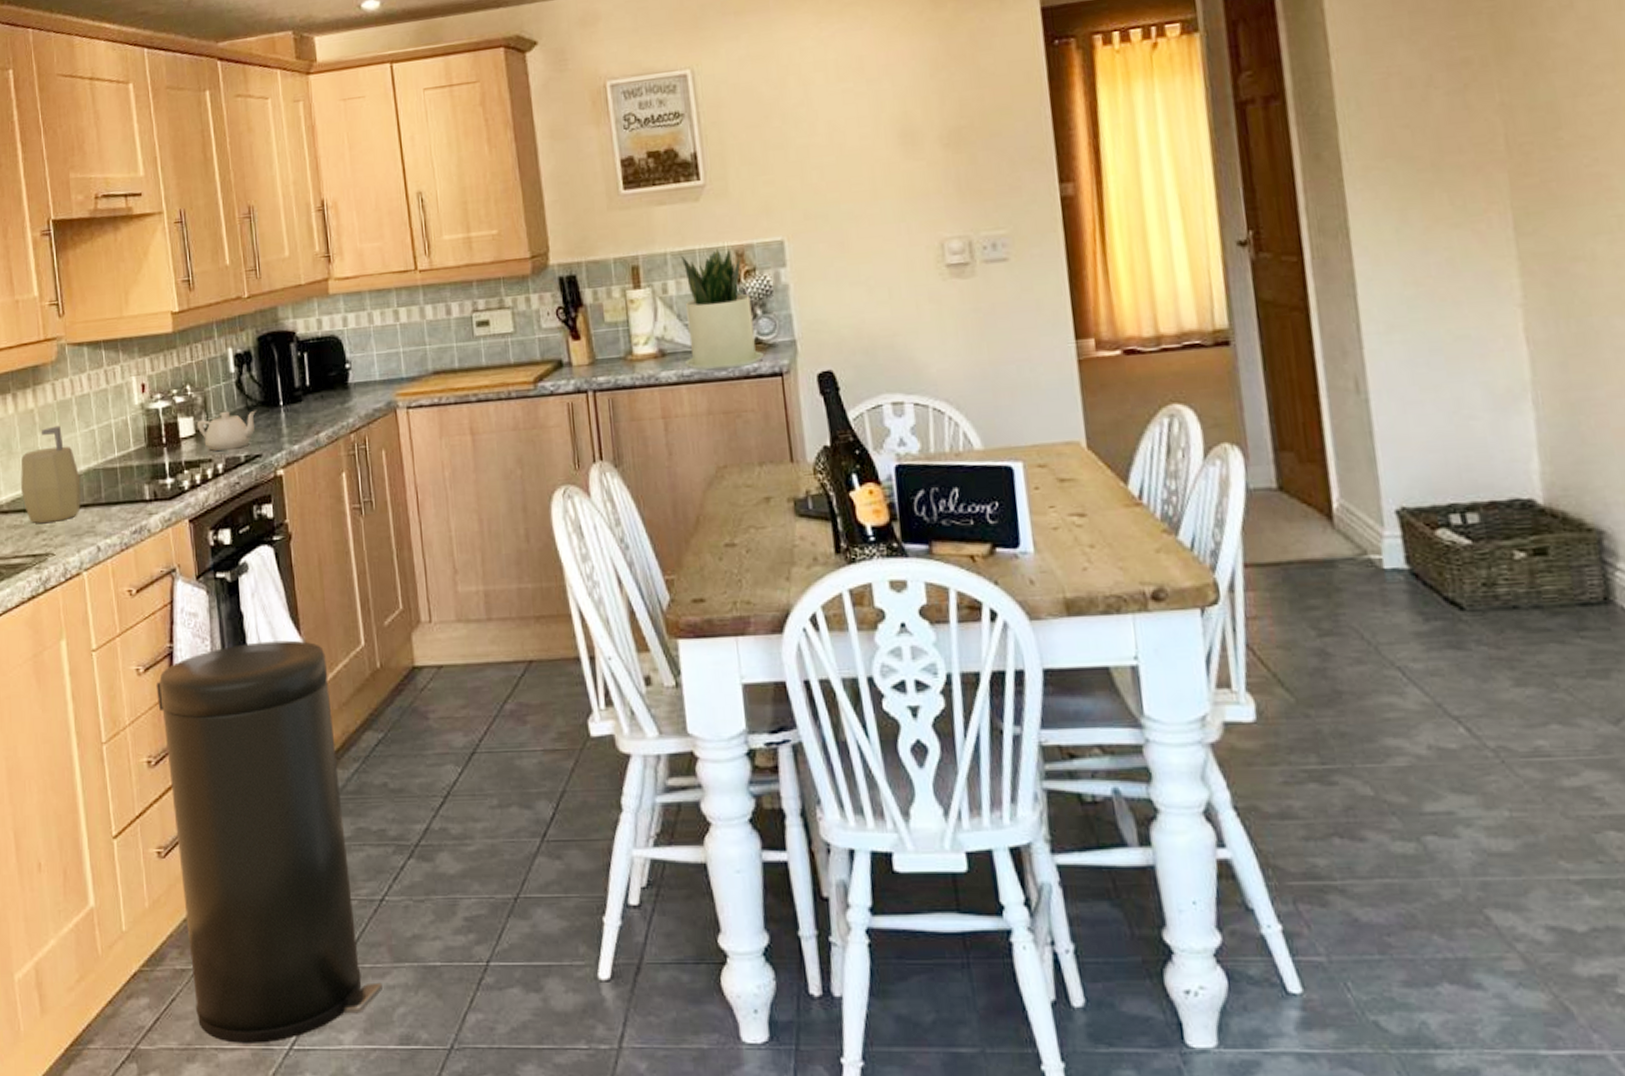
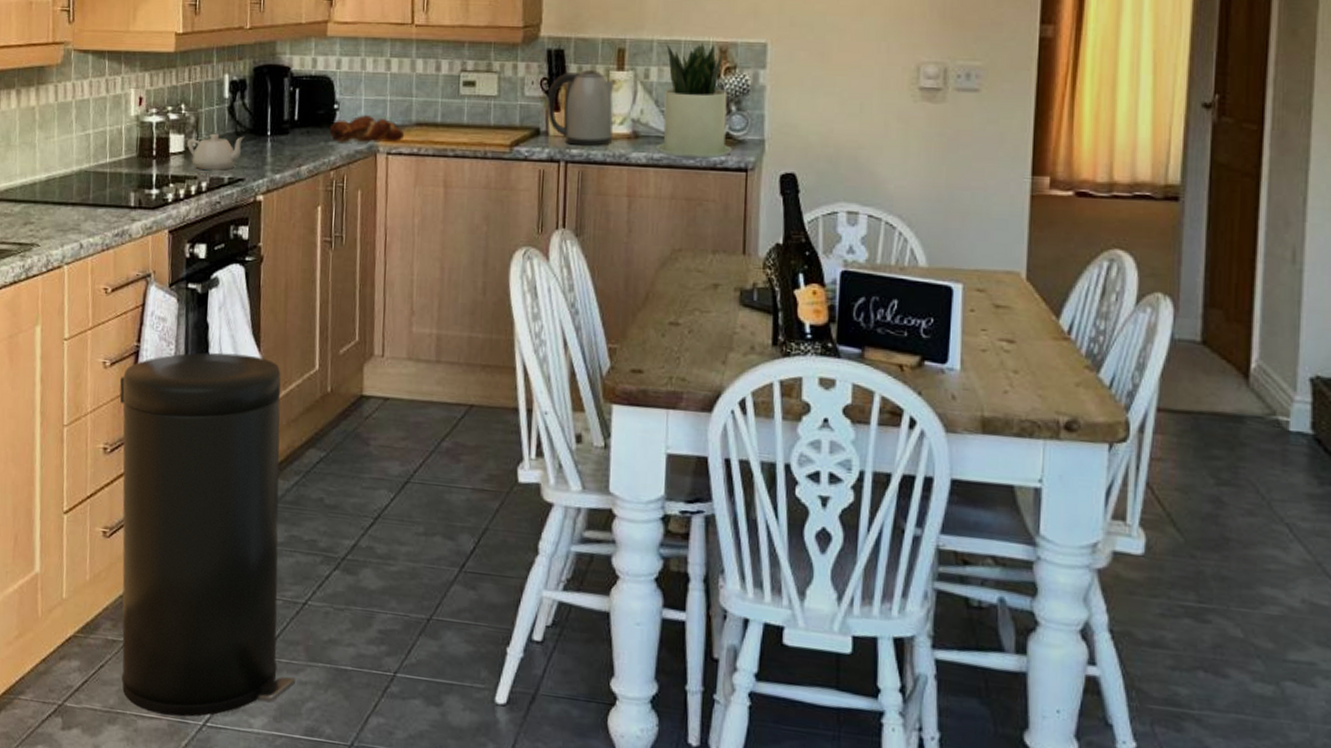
soap dispenser: present [20,425,81,524] -> none [14,125,72,216]
bread loaf: none [343,369,423,404] -> present [329,114,405,144]
kettle: none [566,292,640,373] -> present [547,70,615,146]

